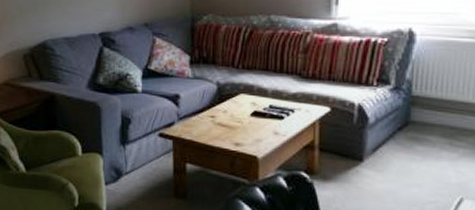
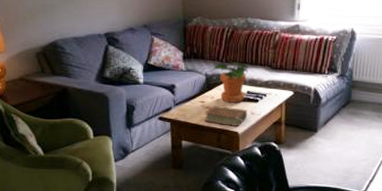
book: none [214,121,270,150] -> present [204,105,248,127]
potted plant: none [226,67,272,120] -> present [212,61,249,103]

